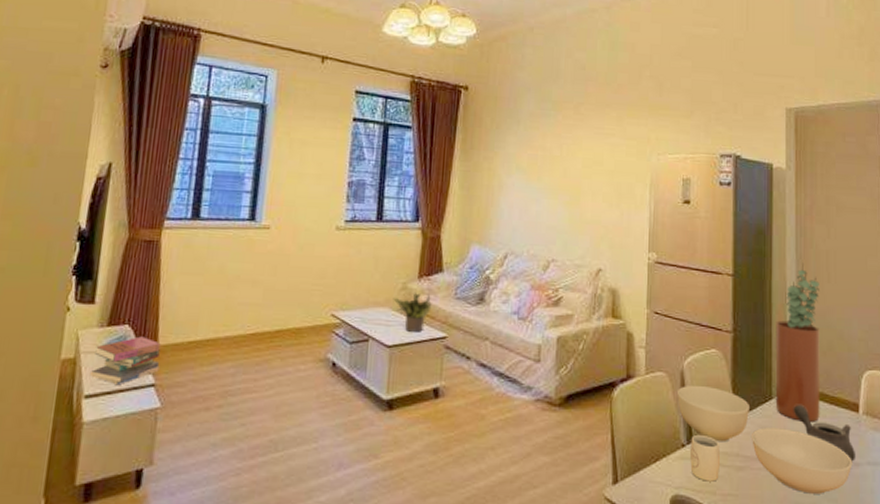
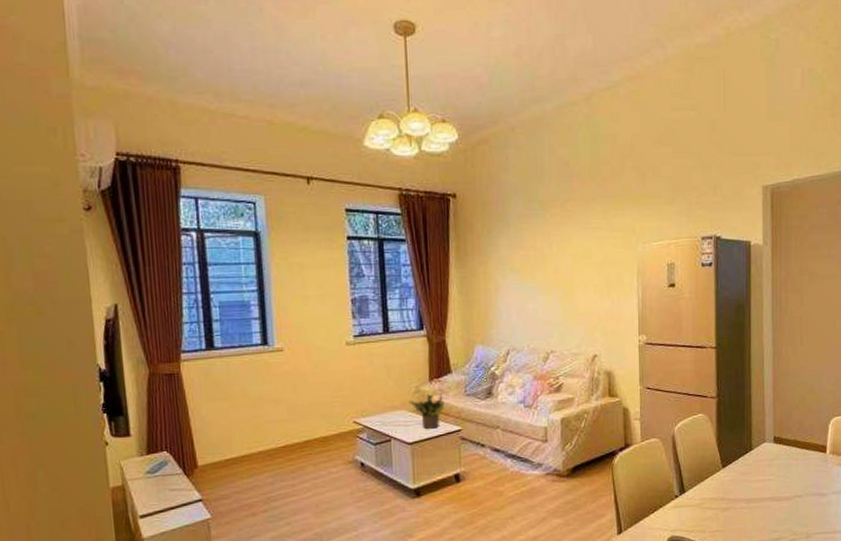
books: present [89,336,161,386] -> none [139,460,203,505]
bowl: present [678,385,751,442] -> none [670,445,734,491]
mug: present [690,434,720,482] -> none [683,486,708,523]
bowl: present [750,427,853,494] -> none [734,473,820,523]
vase: present [775,262,820,422] -> none [754,329,793,466]
teapot: present [793,404,855,462] -> none [770,451,823,493]

